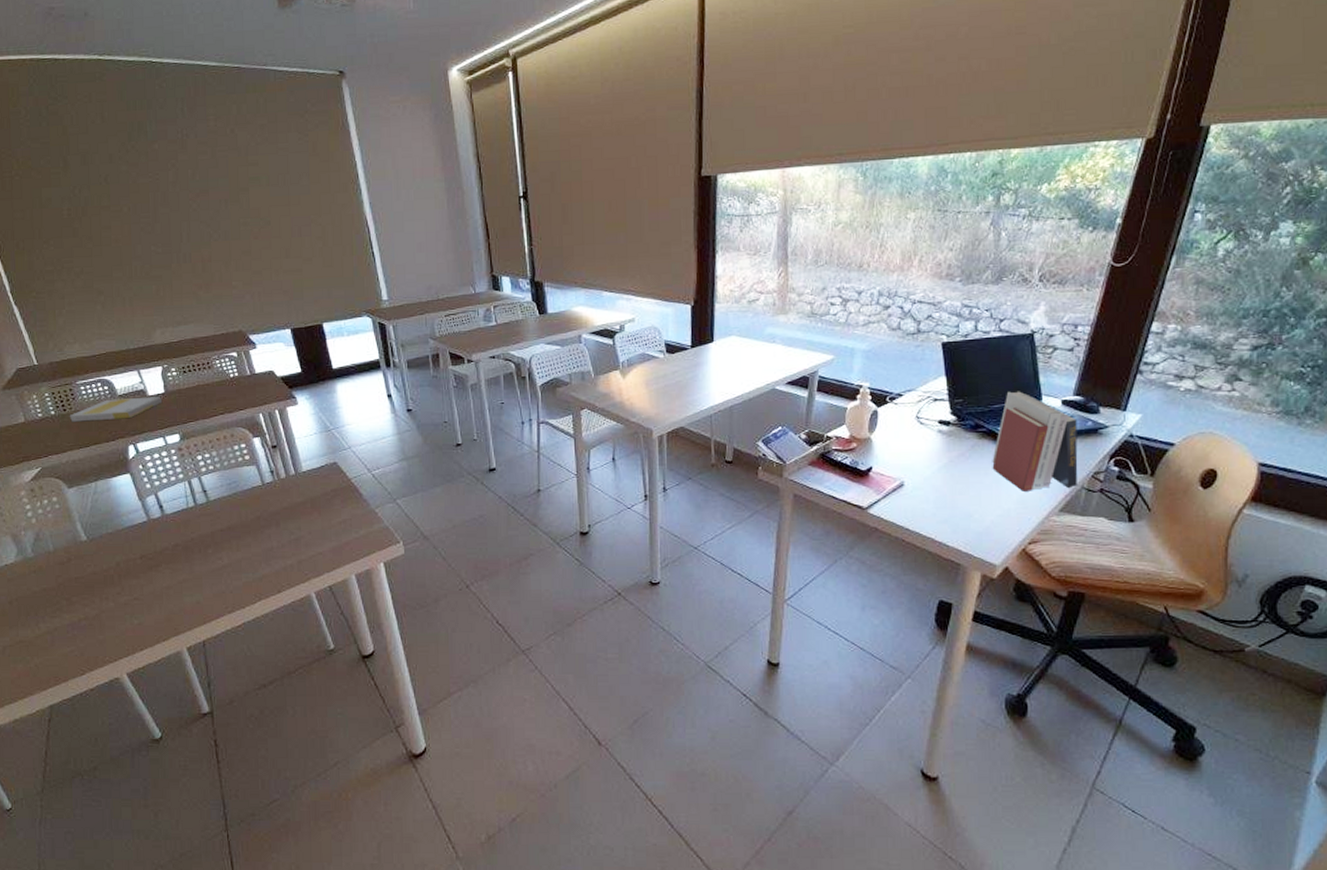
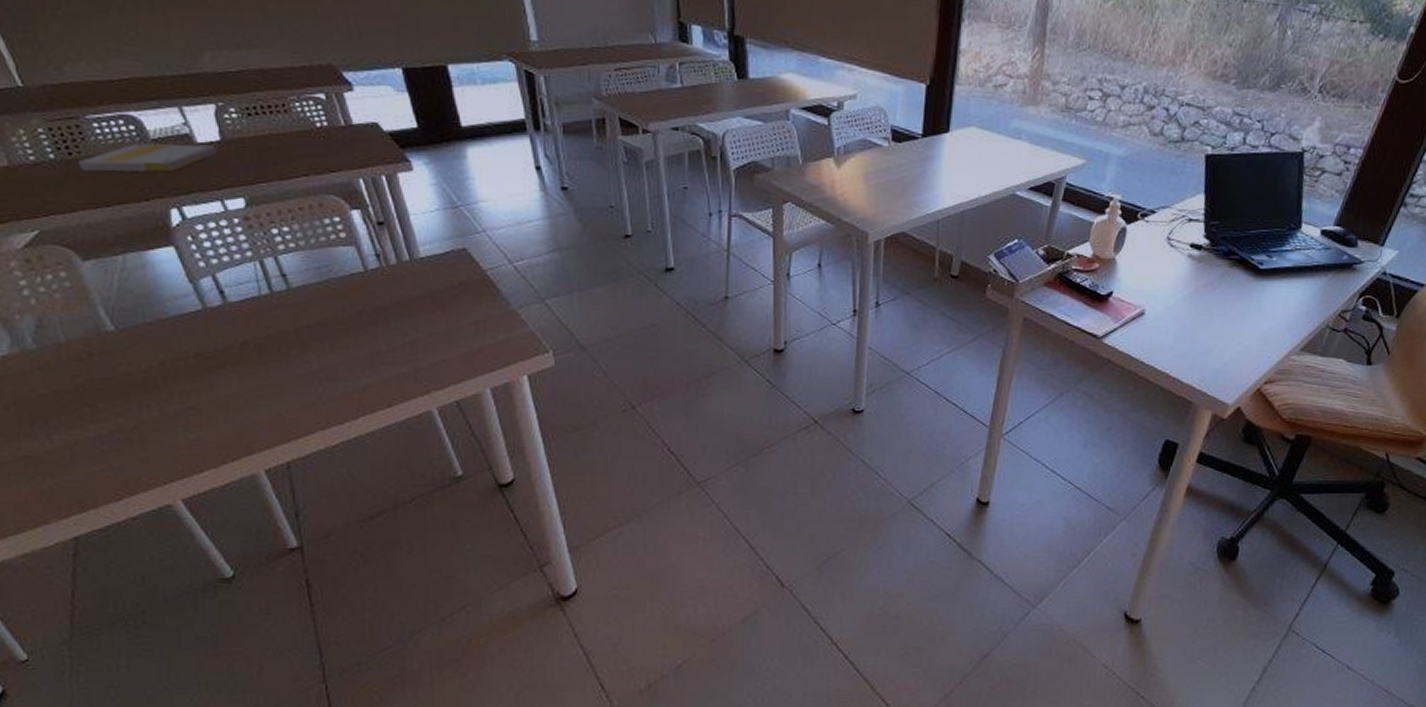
books: present [992,391,1078,491] -> none [1239,216,1333,327]

